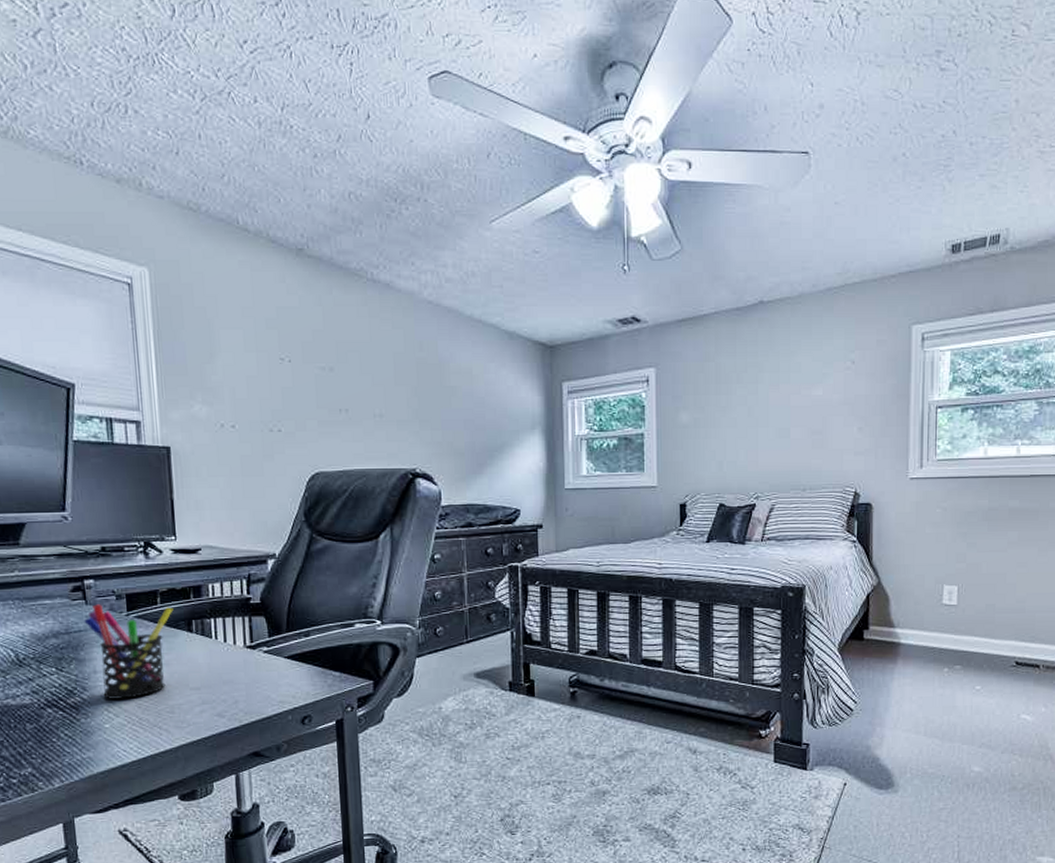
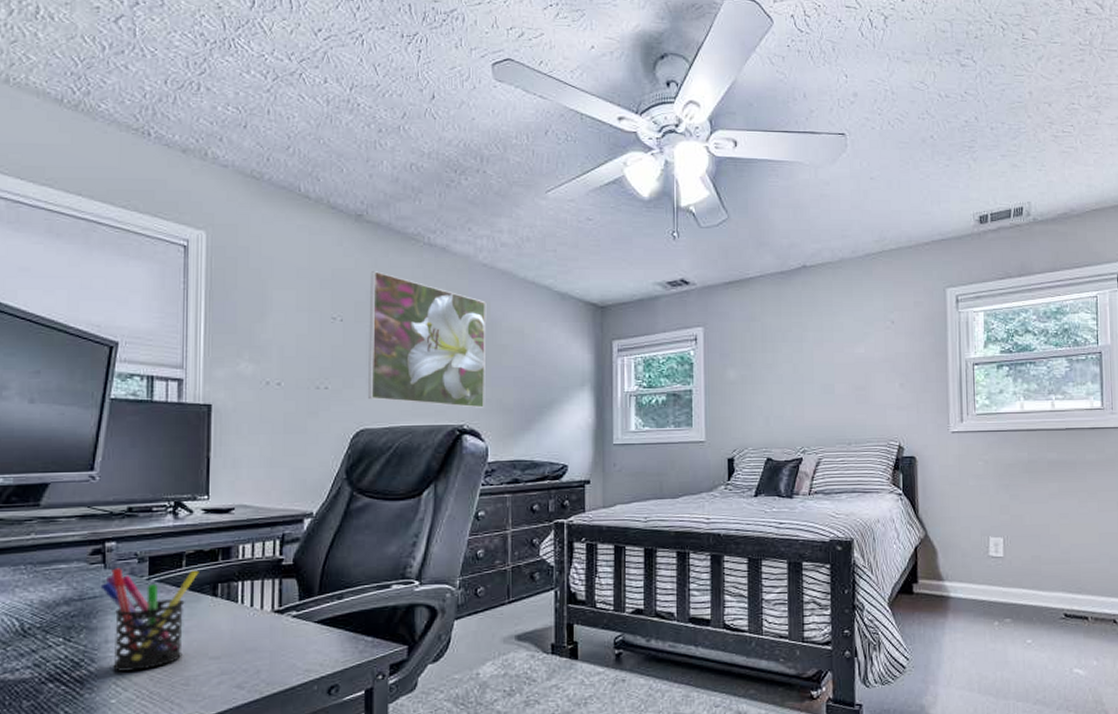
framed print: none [315,309,436,451] -> present [368,271,487,408]

